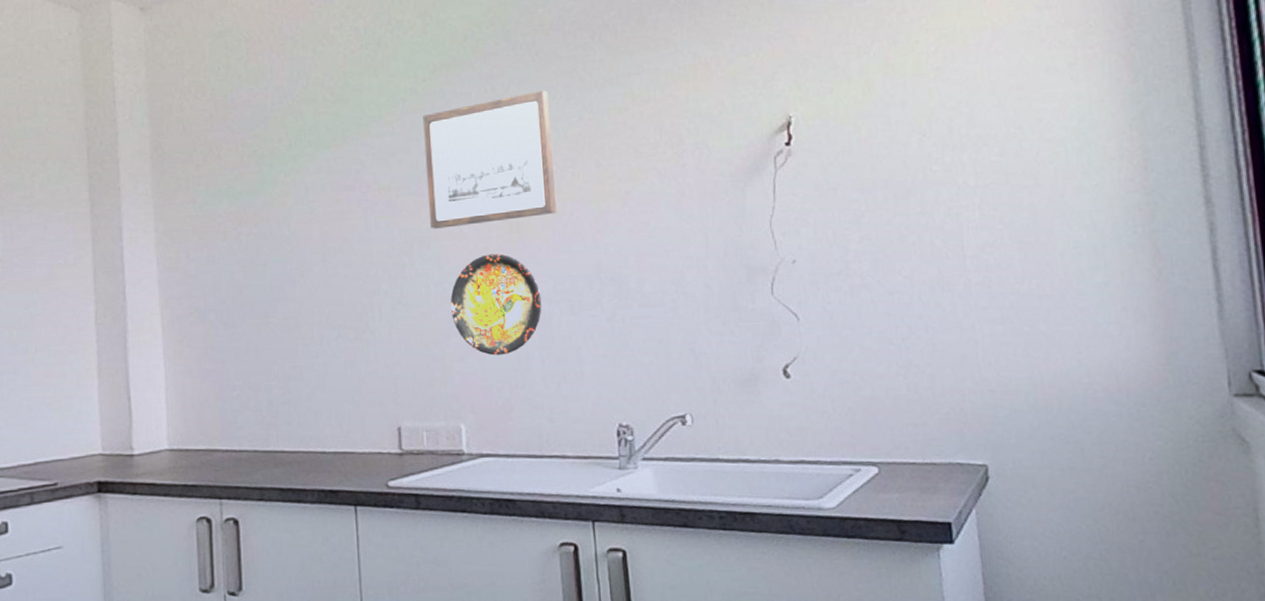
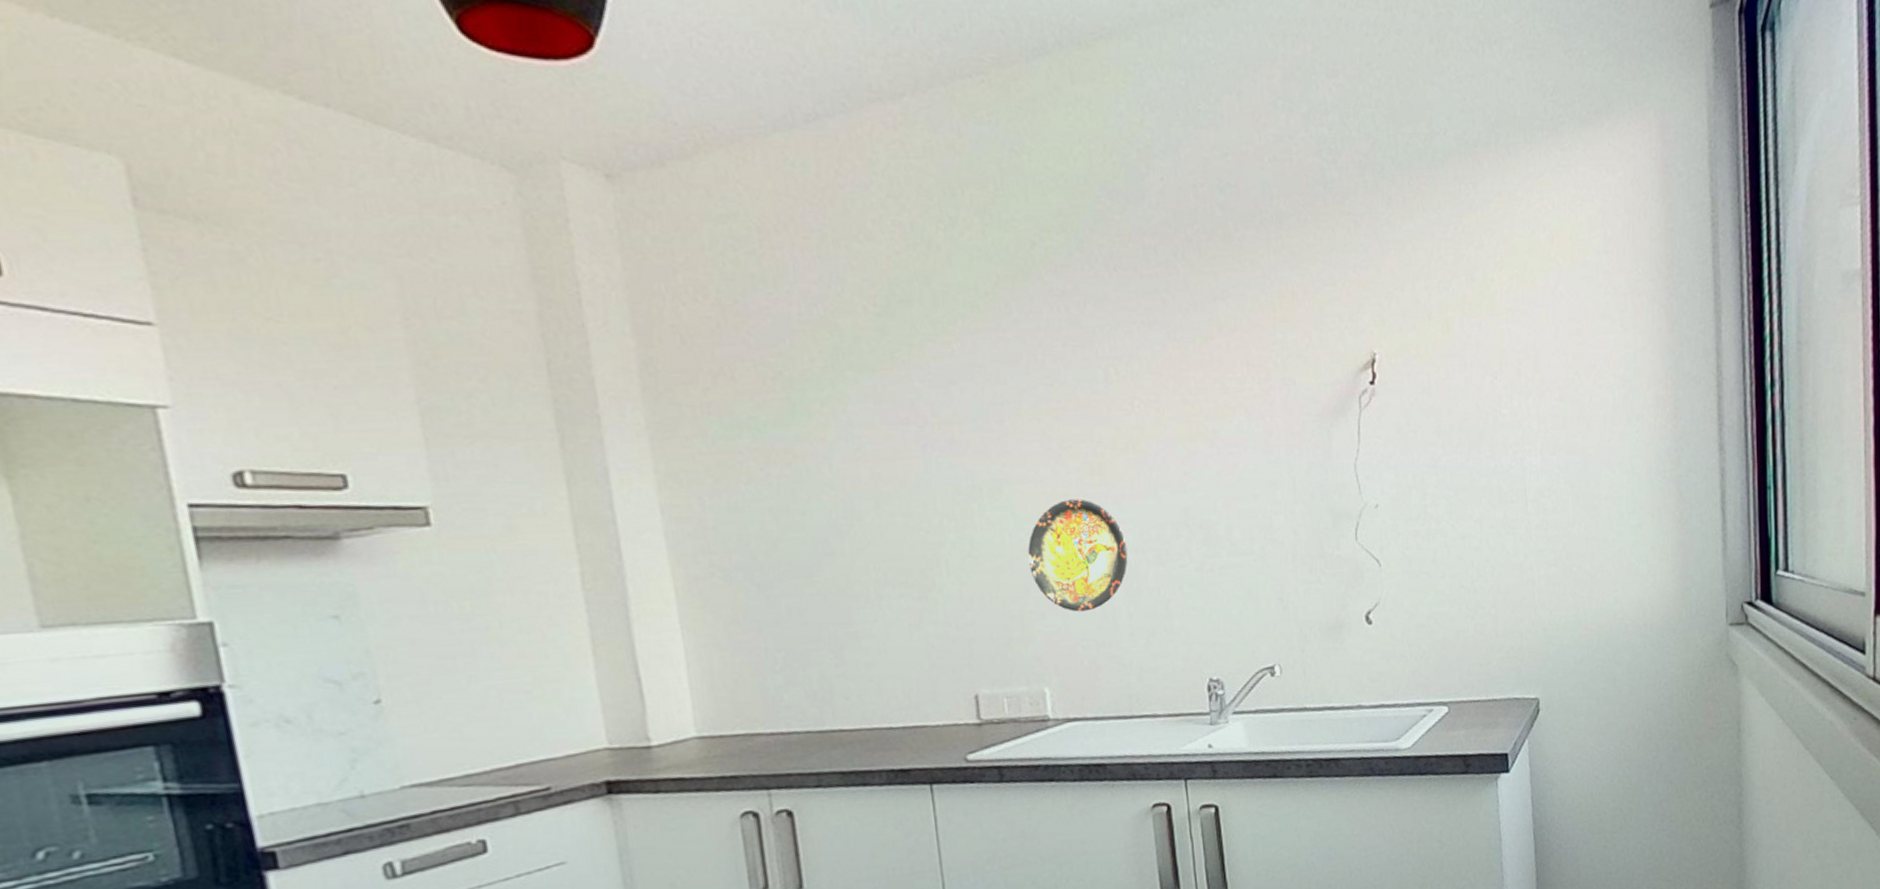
wall art: present [422,90,558,229] -> none [986,312,1142,471]

